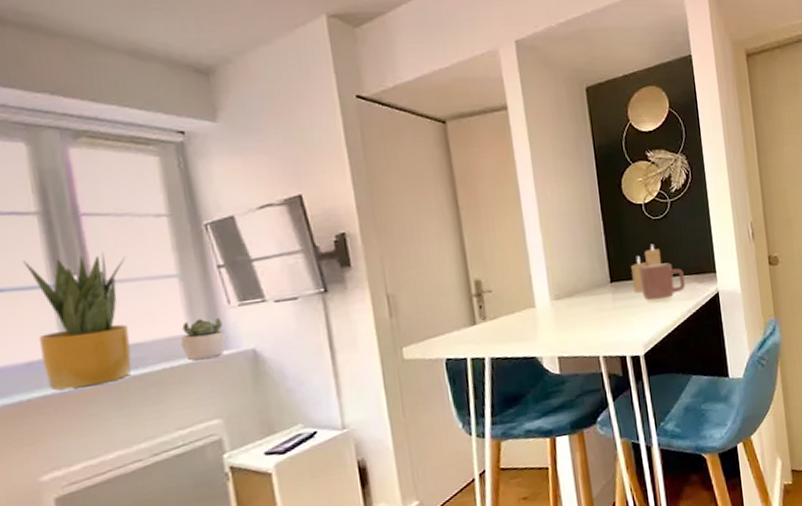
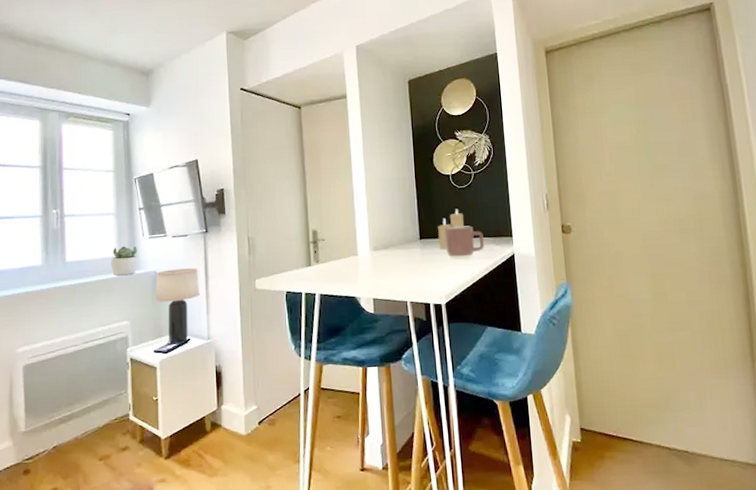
planter: present [24,251,132,391] -> none [28,194,85,289]
table lamp: none [255,340,326,443] -> present [155,268,201,345]

